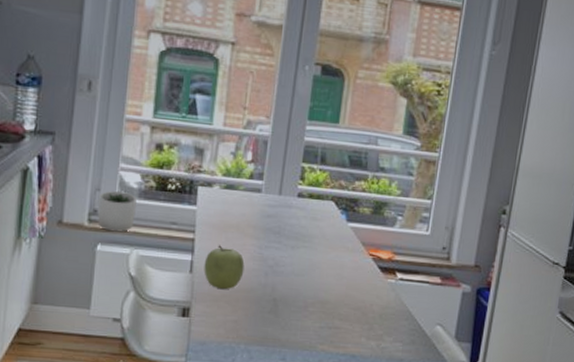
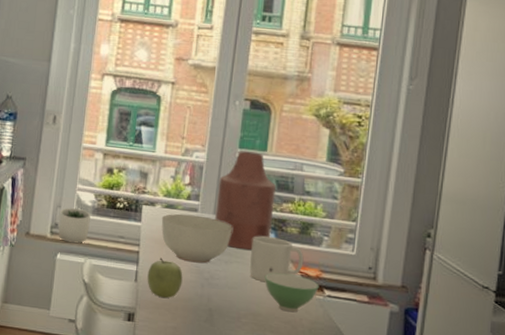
bowl: none [220,195,301,250] -> present [161,213,234,264]
vase: none [280,123,348,233] -> present [215,151,276,250]
mug: none [318,217,376,268] -> present [250,236,304,283]
bowl: none [333,257,392,298] -> present [264,272,319,313]

